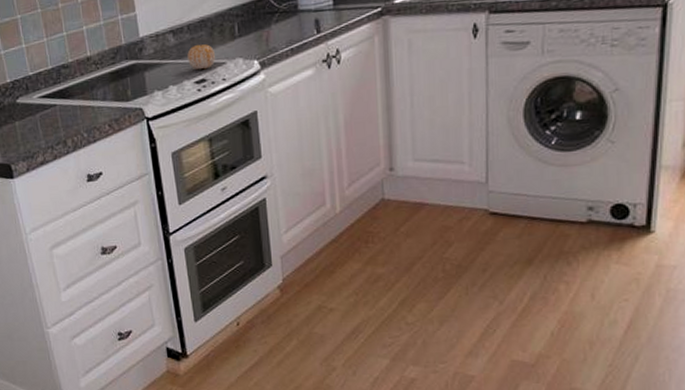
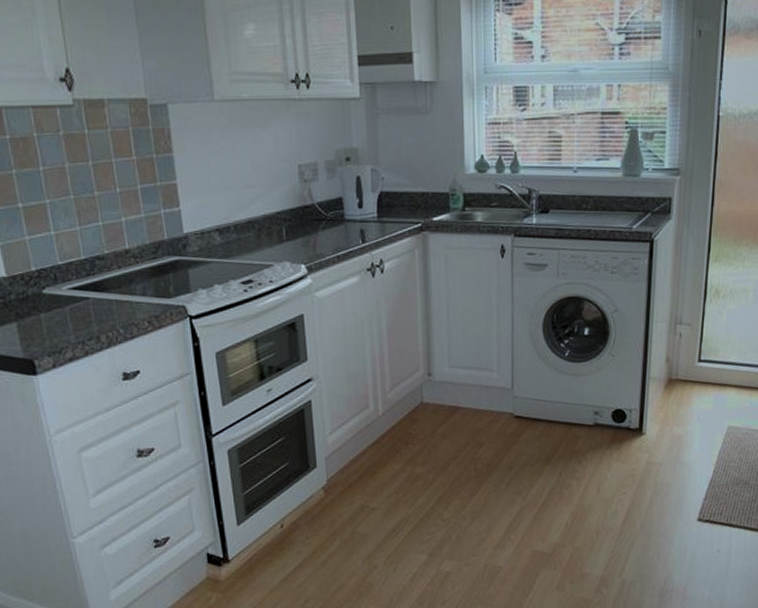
fruit: present [187,44,215,70] -> none [234,245,262,271]

